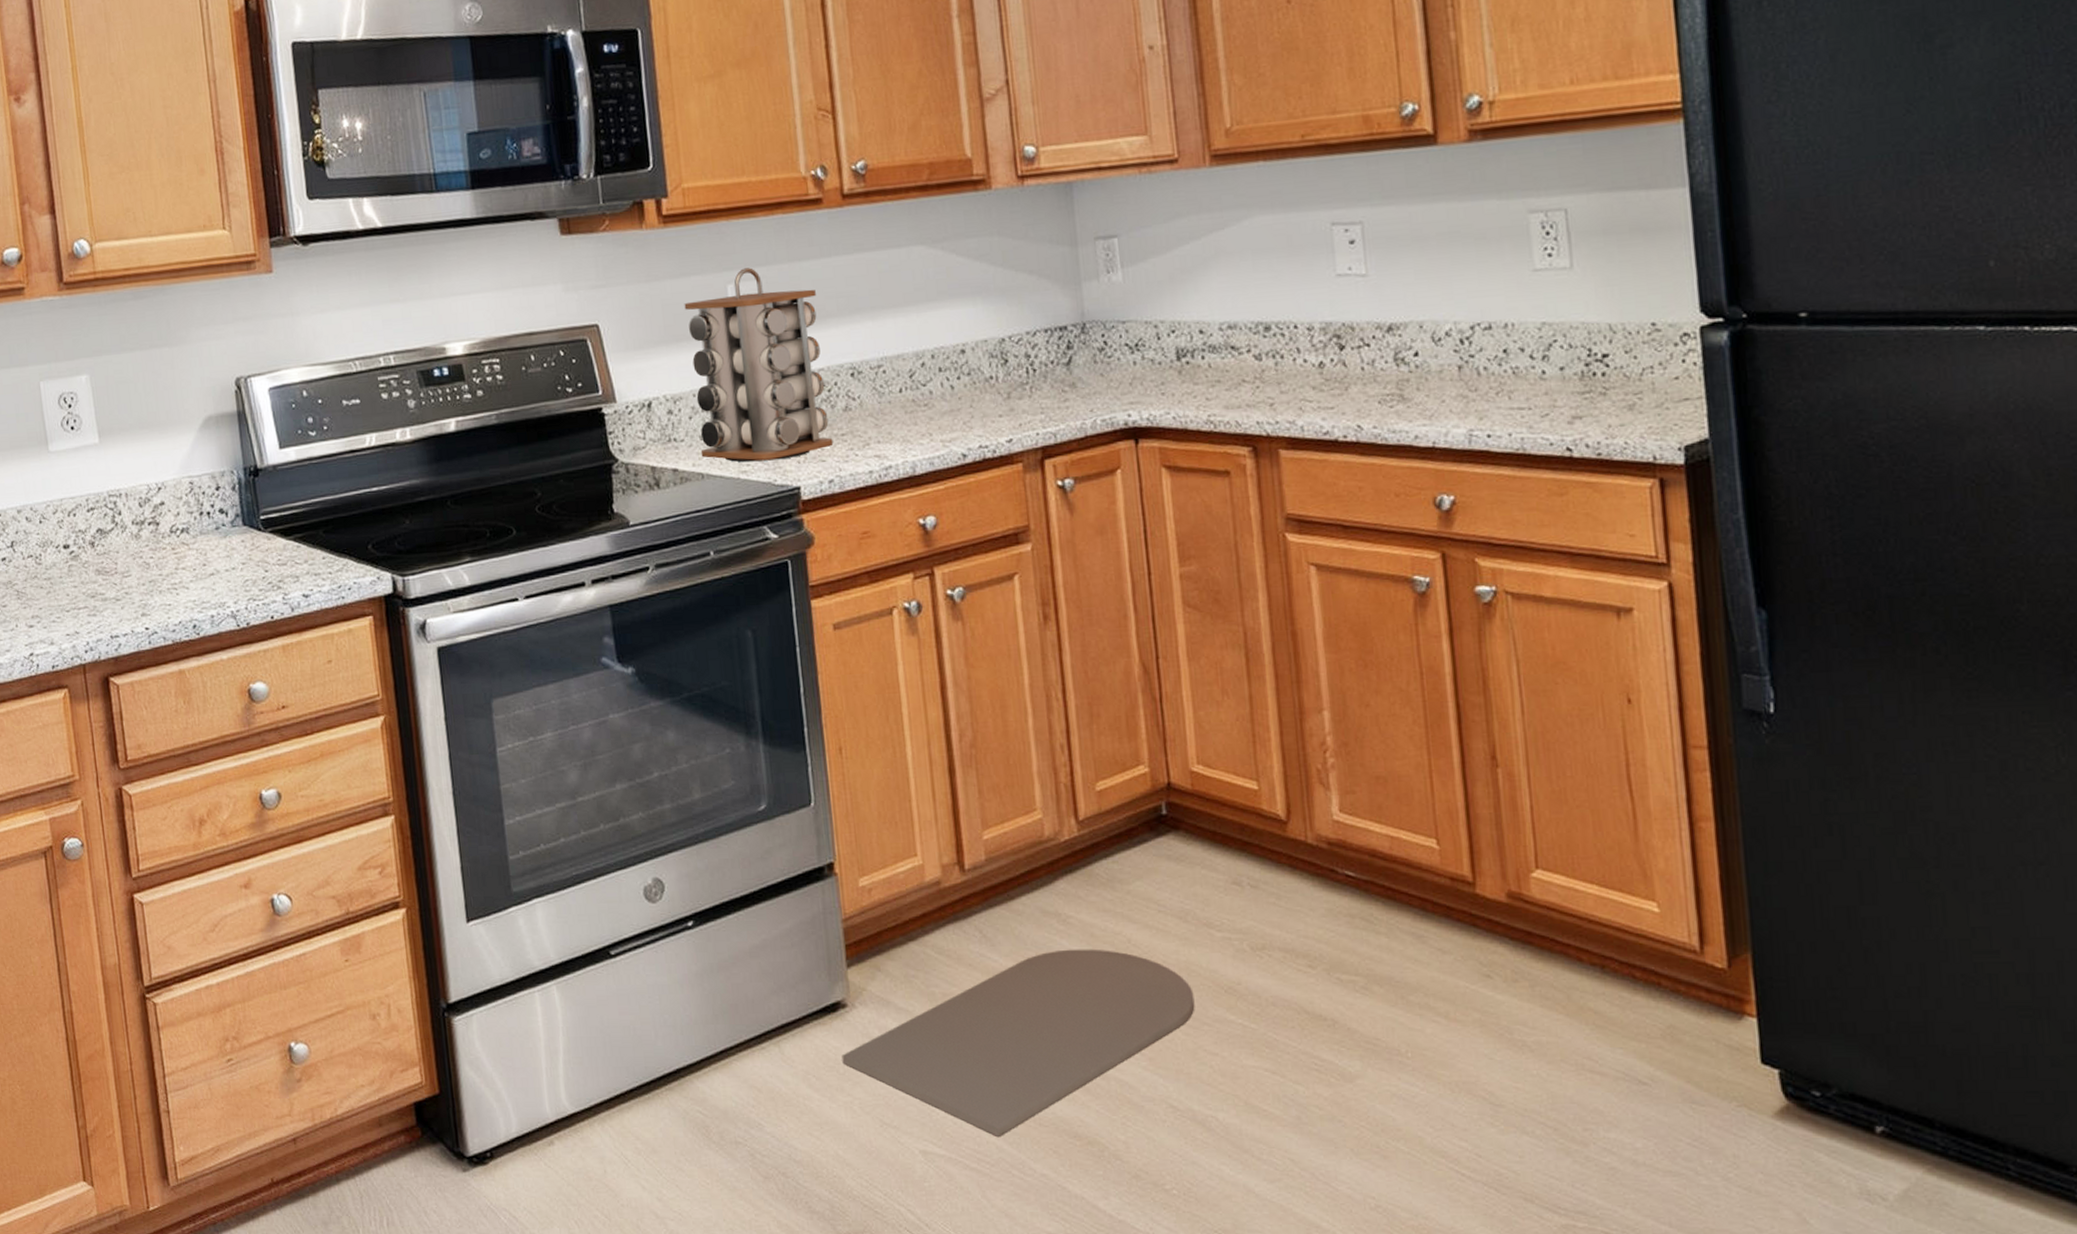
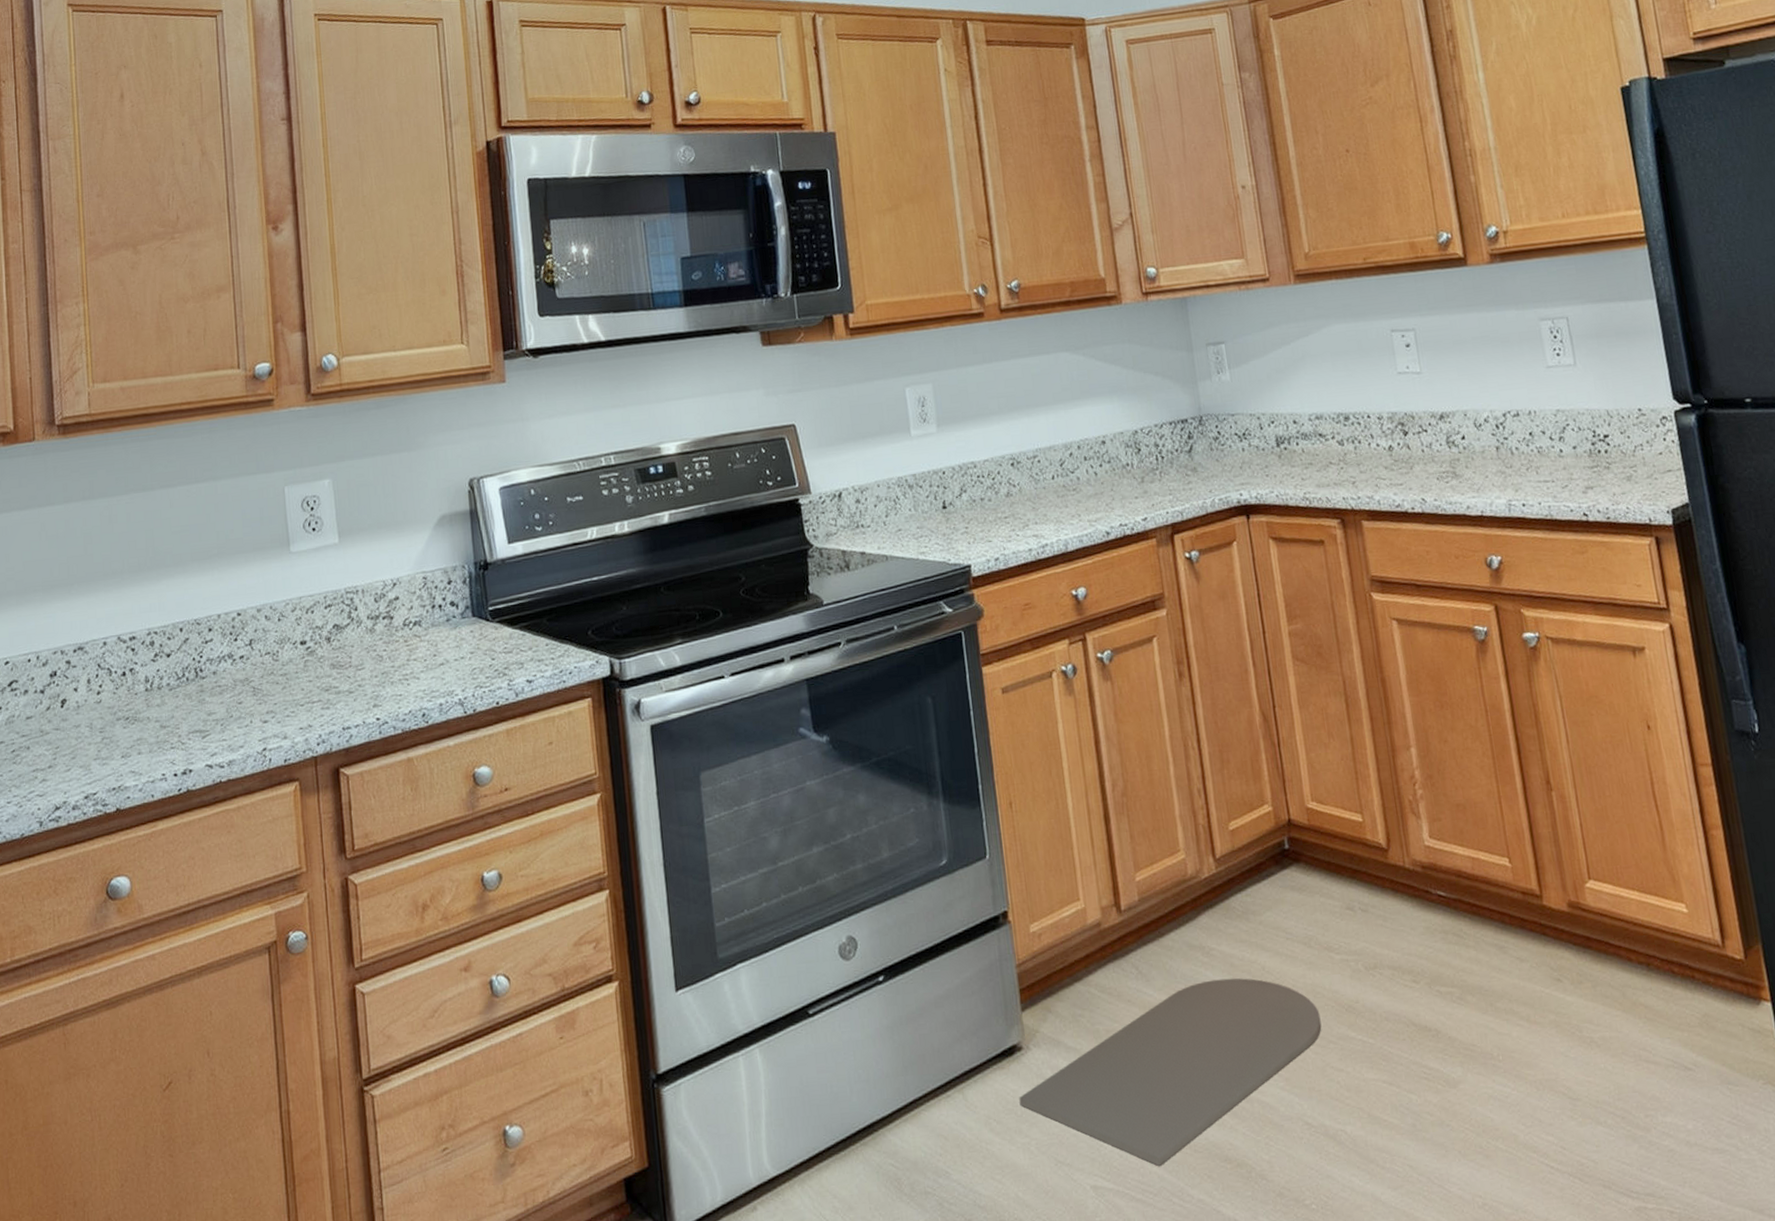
spice rack: present [684,268,834,463] -> none [869,373,998,545]

